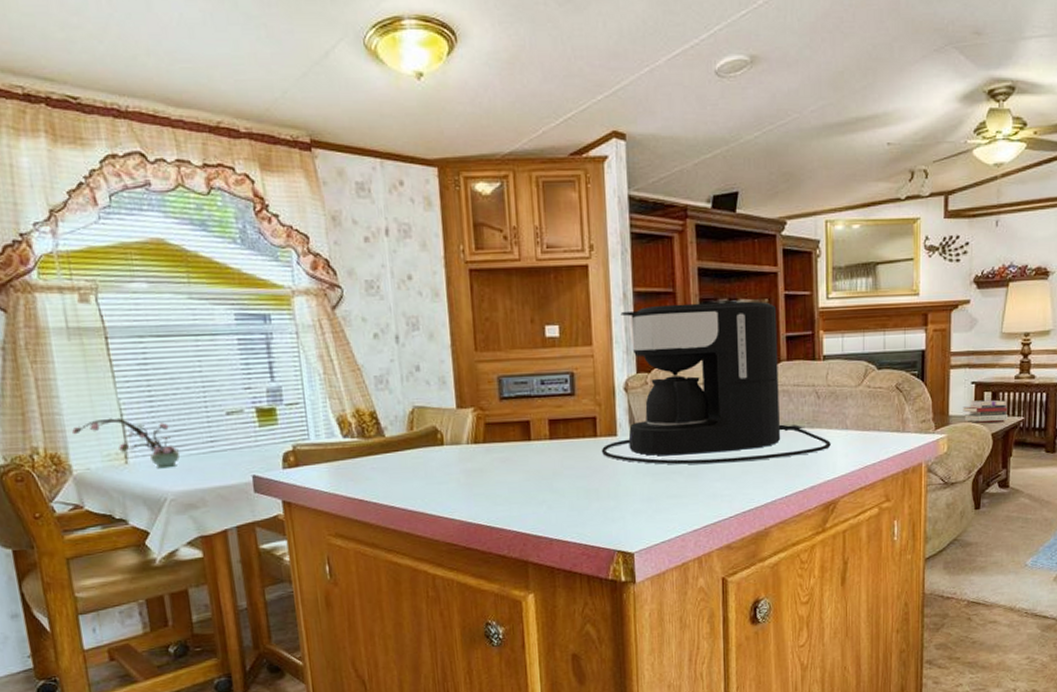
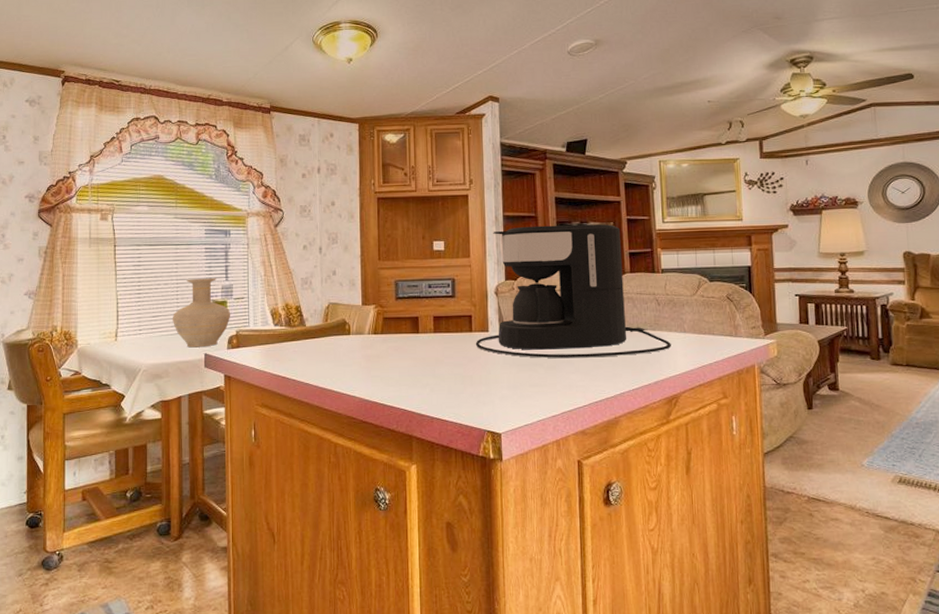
flower arrangement: present [72,417,181,469] -> none [82,305,155,346]
vase: none [201,379,284,469] -> present [172,278,231,348]
books: present [963,399,1009,423] -> none [789,310,833,331]

